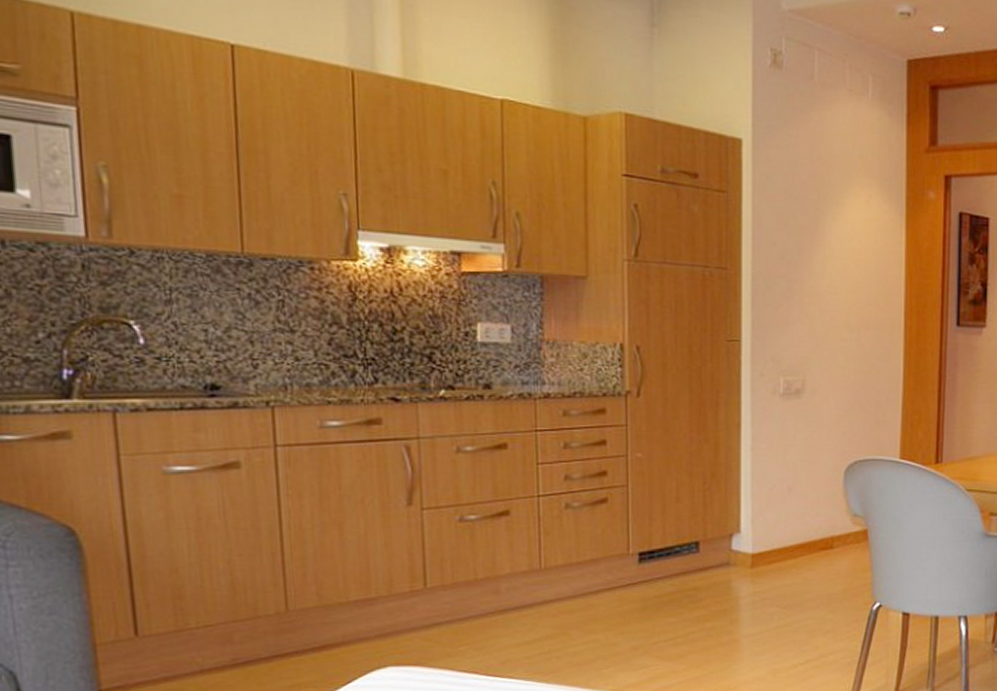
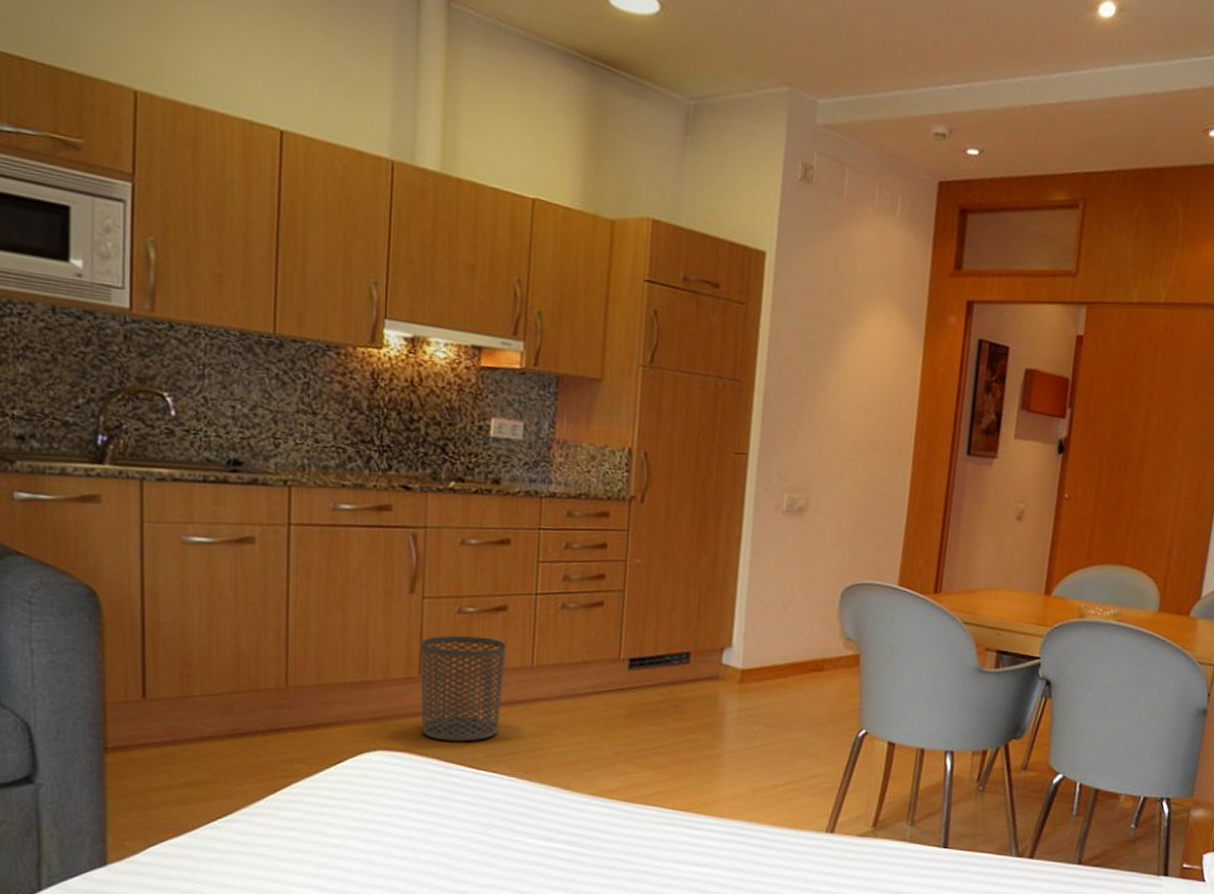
waste bin: none [423,543,513,651] -> present [420,635,507,742]

